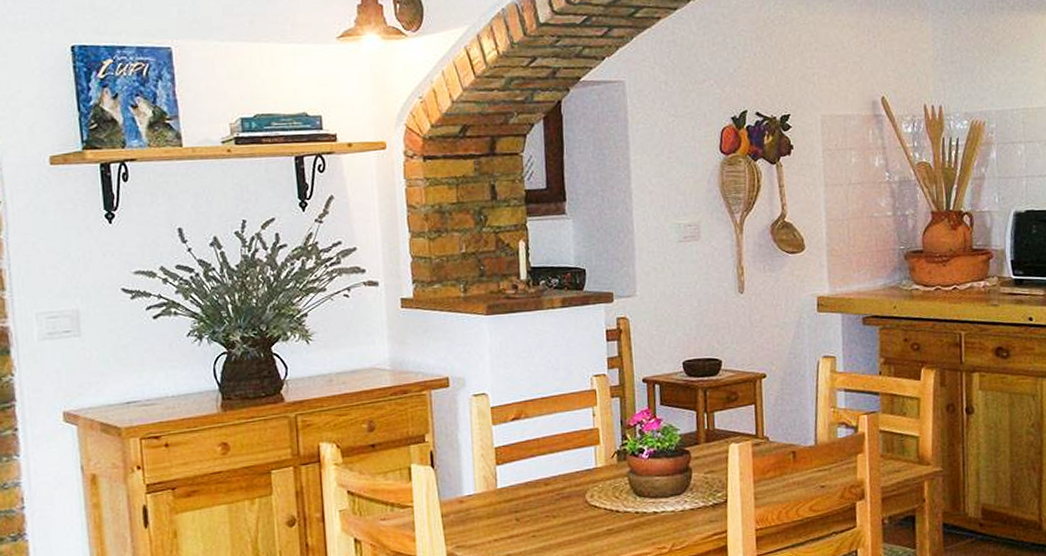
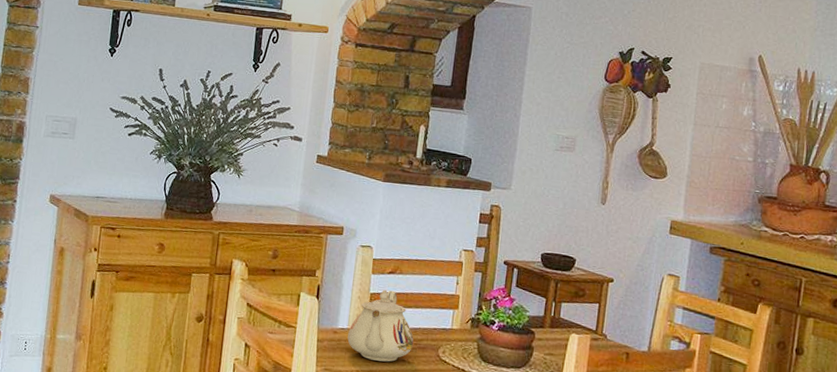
teapot: none [476,439,555,524] -> present [347,289,414,362]

